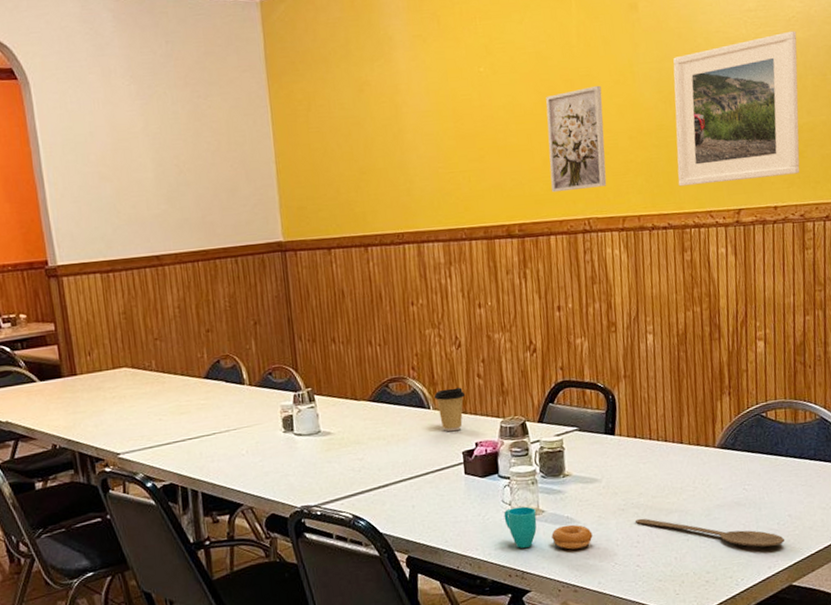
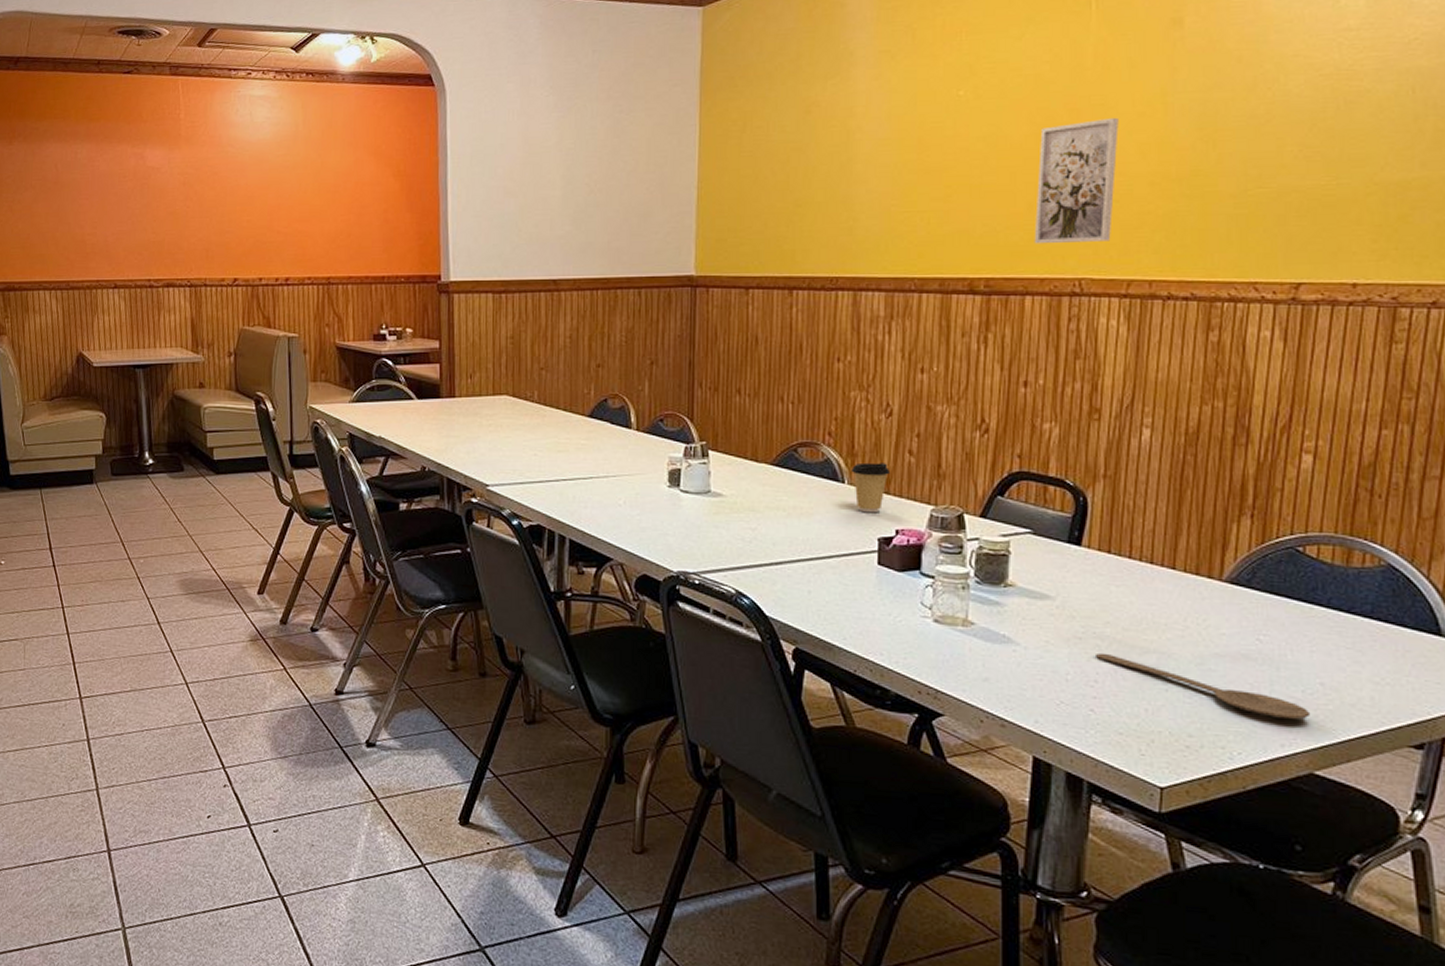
cup: present [503,506,593,550] -> none [921,613,1035,676]
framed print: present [673,30,800,187] -> none [1212,57,1418,249]

